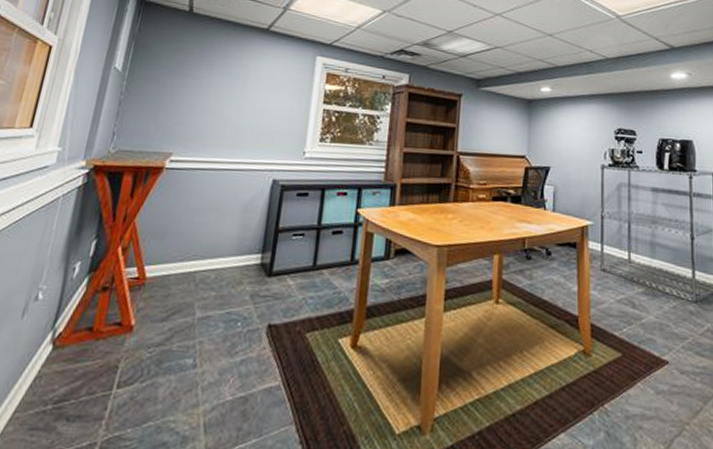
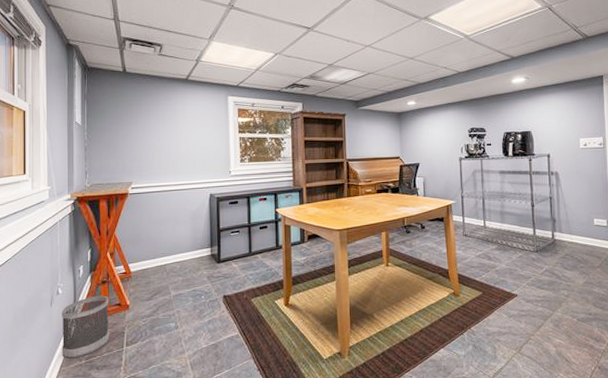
wastebasket: none [19,307,108,400] -> present [61,295,110,359]

